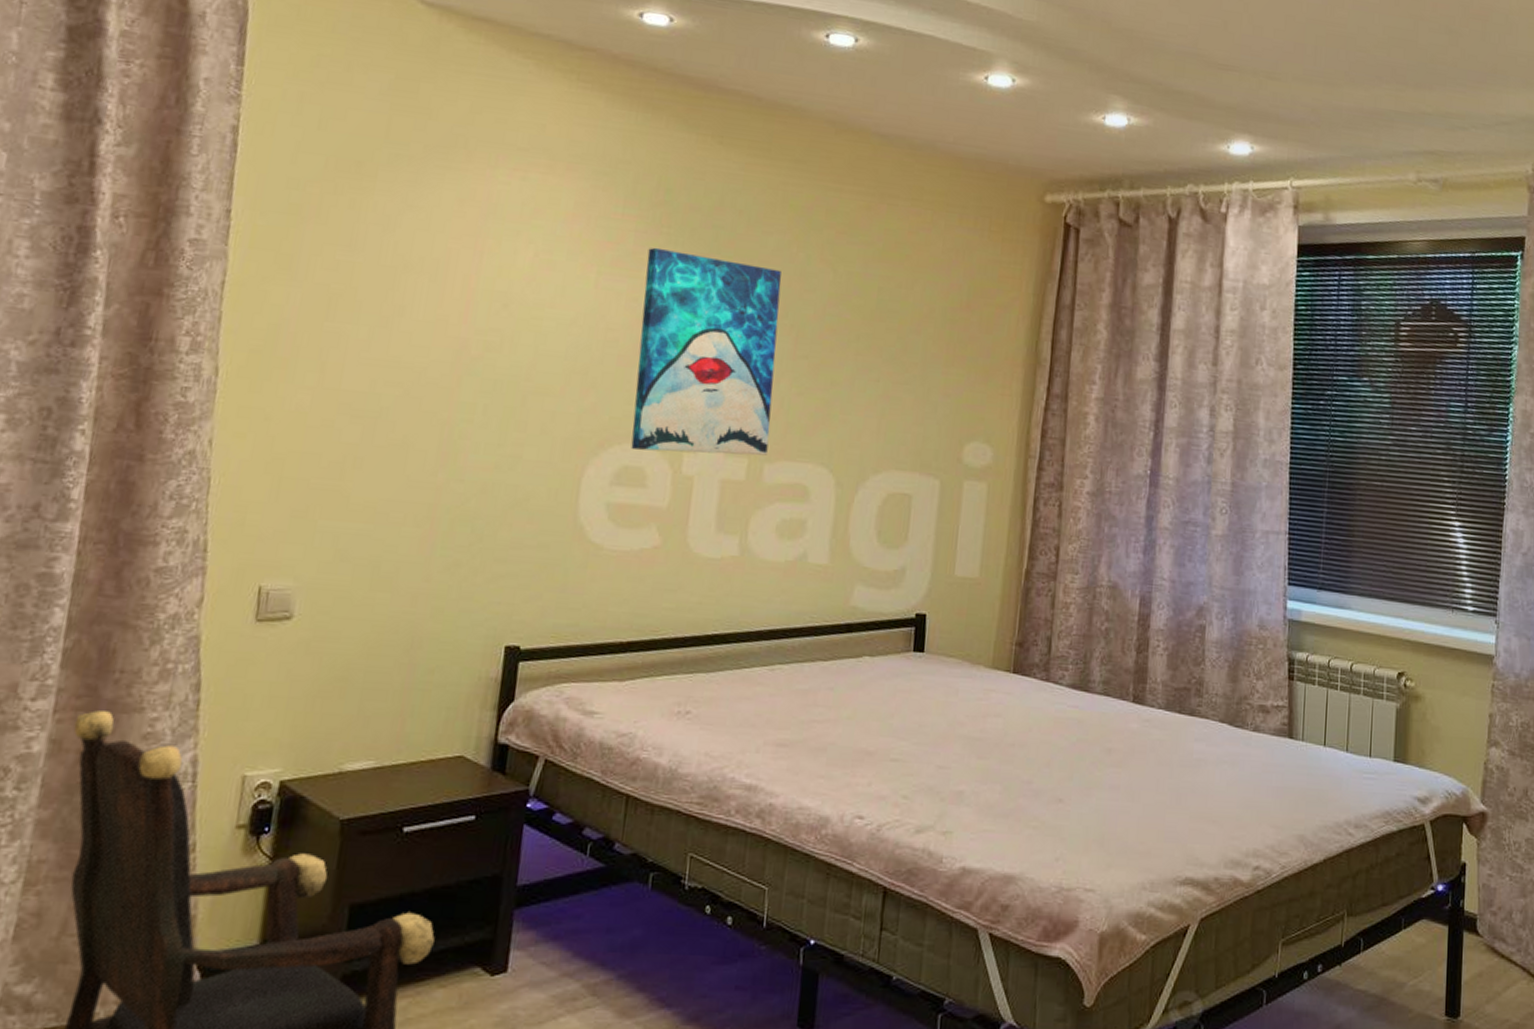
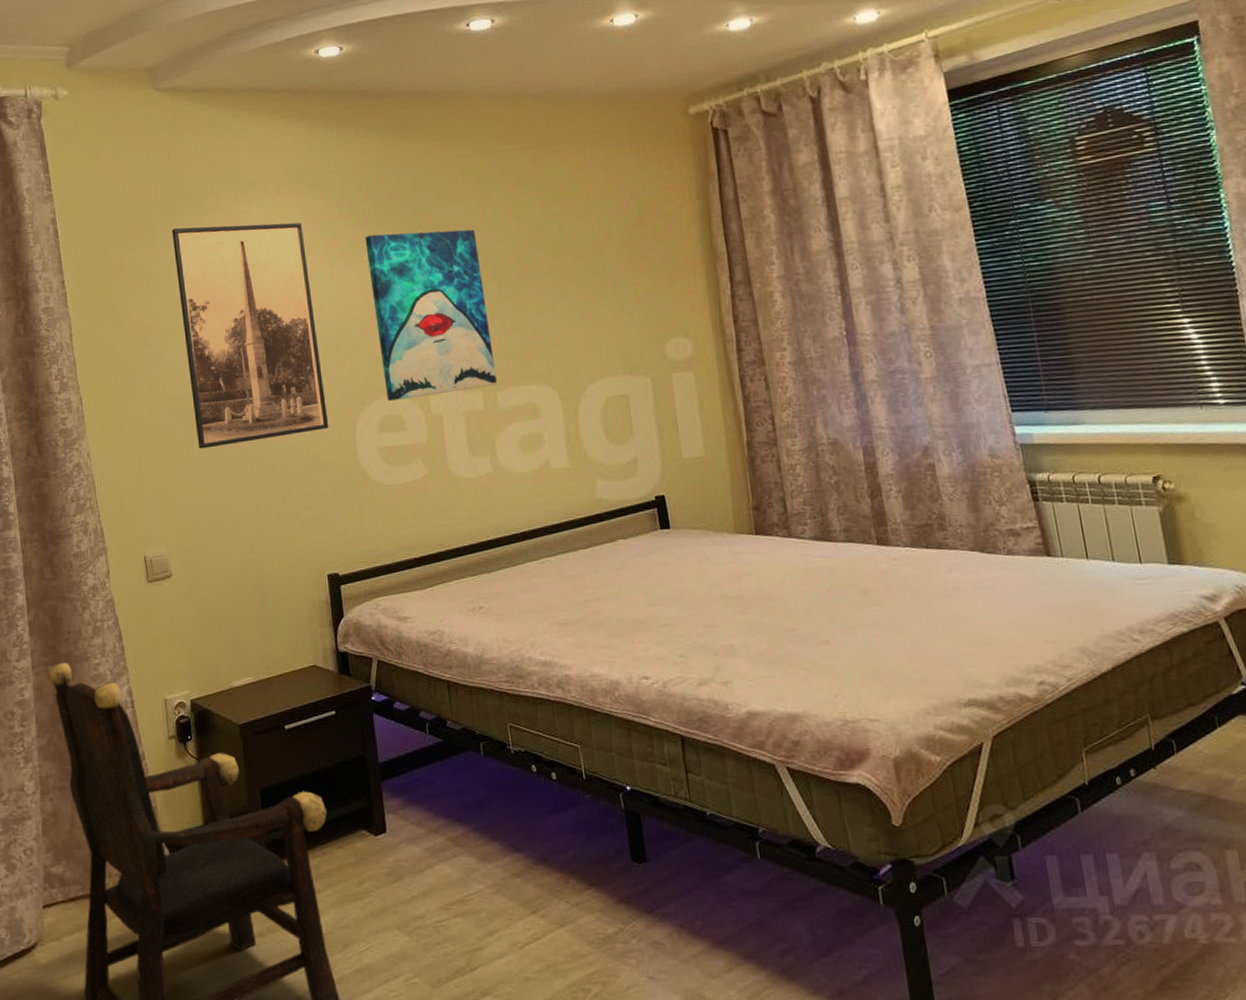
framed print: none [370,179,574,469] -> present [171,222,329,449]

